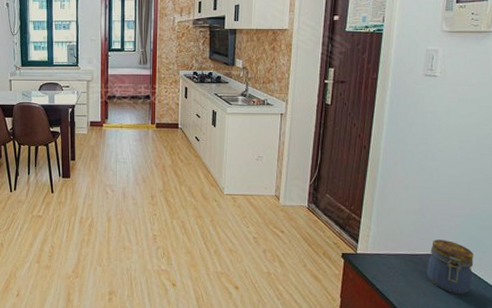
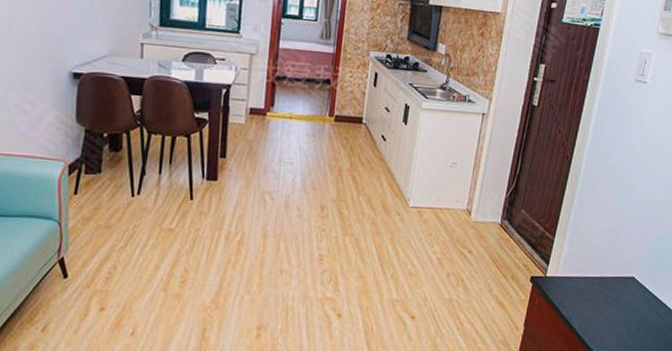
jar: present [427,240,474,295] -> none [612,261,658,320]

